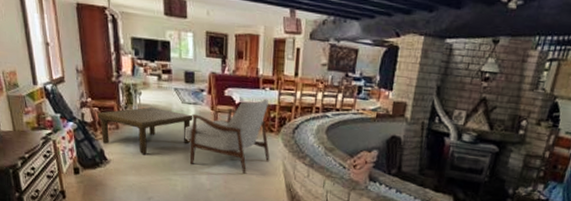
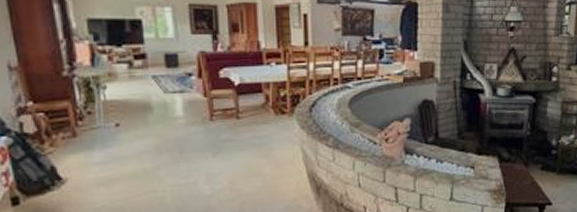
coffee table: present [97,107,193,154] -> none [43,103,181,164]
armchair: present [184,98,270,174] -> none [170,75,285,169]

